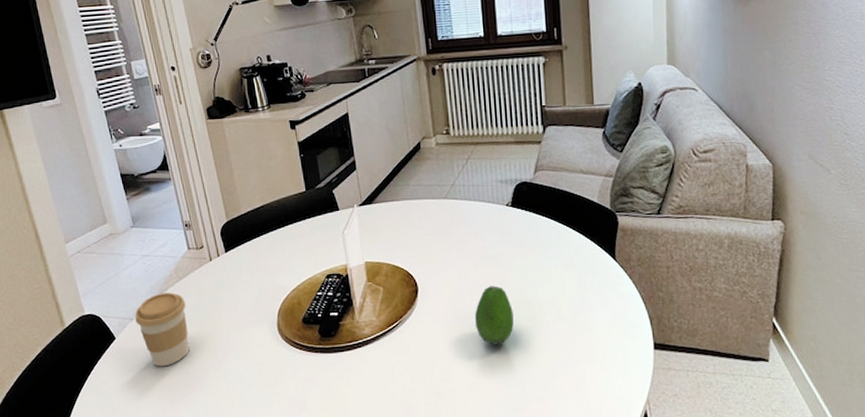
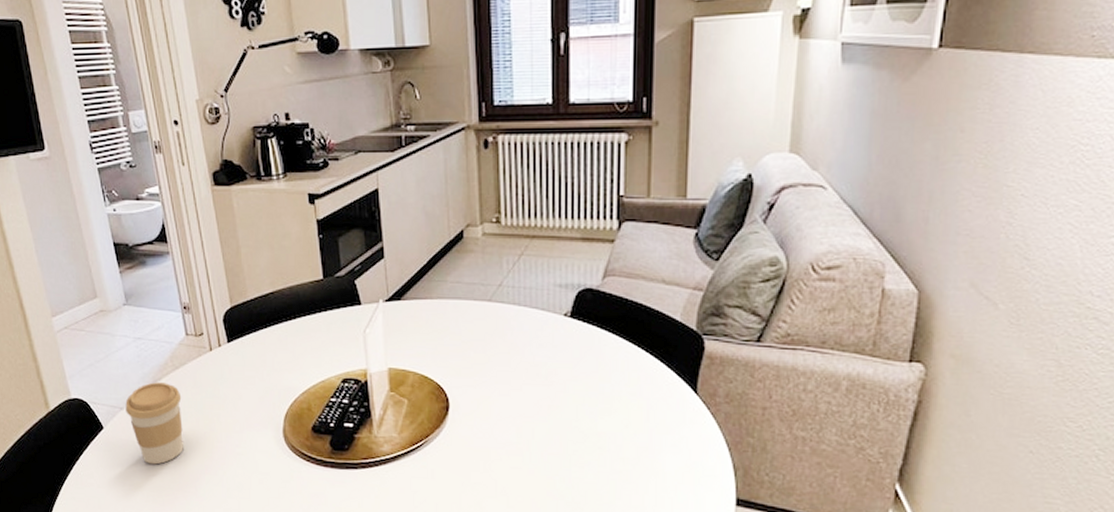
fruit: present [475,286,514,345] -> none [516,410,563,480]

